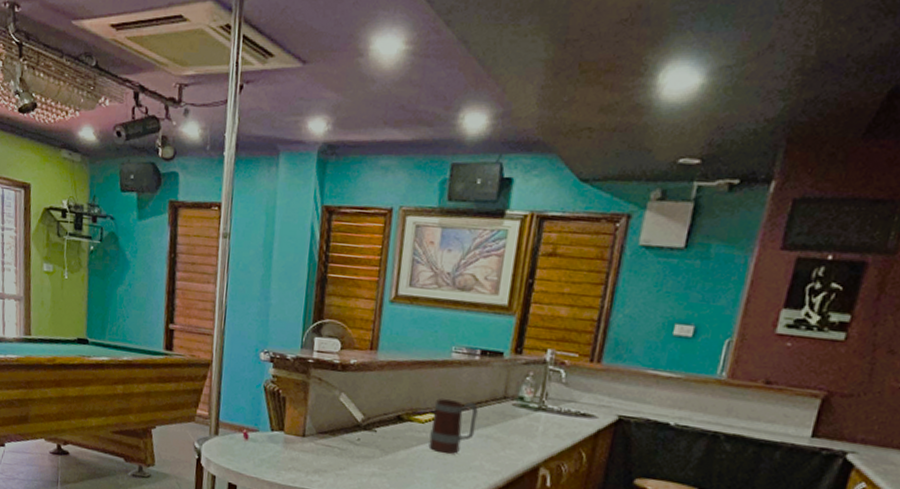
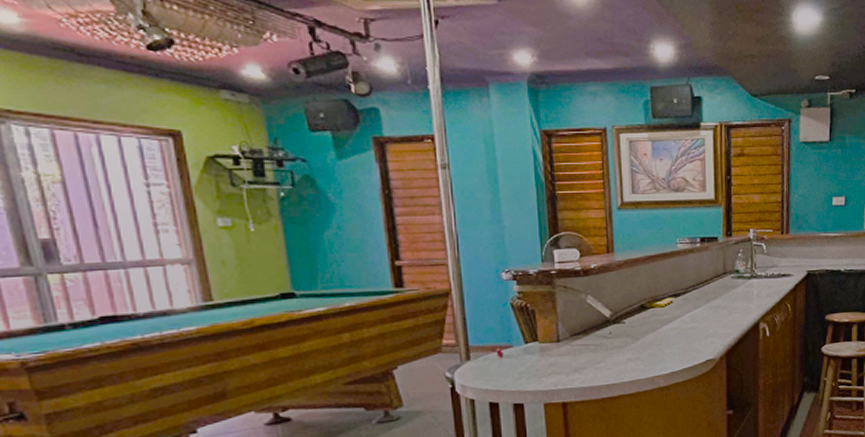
beer mug: present [428,398,478,455] -> none [671,281,706,329]

